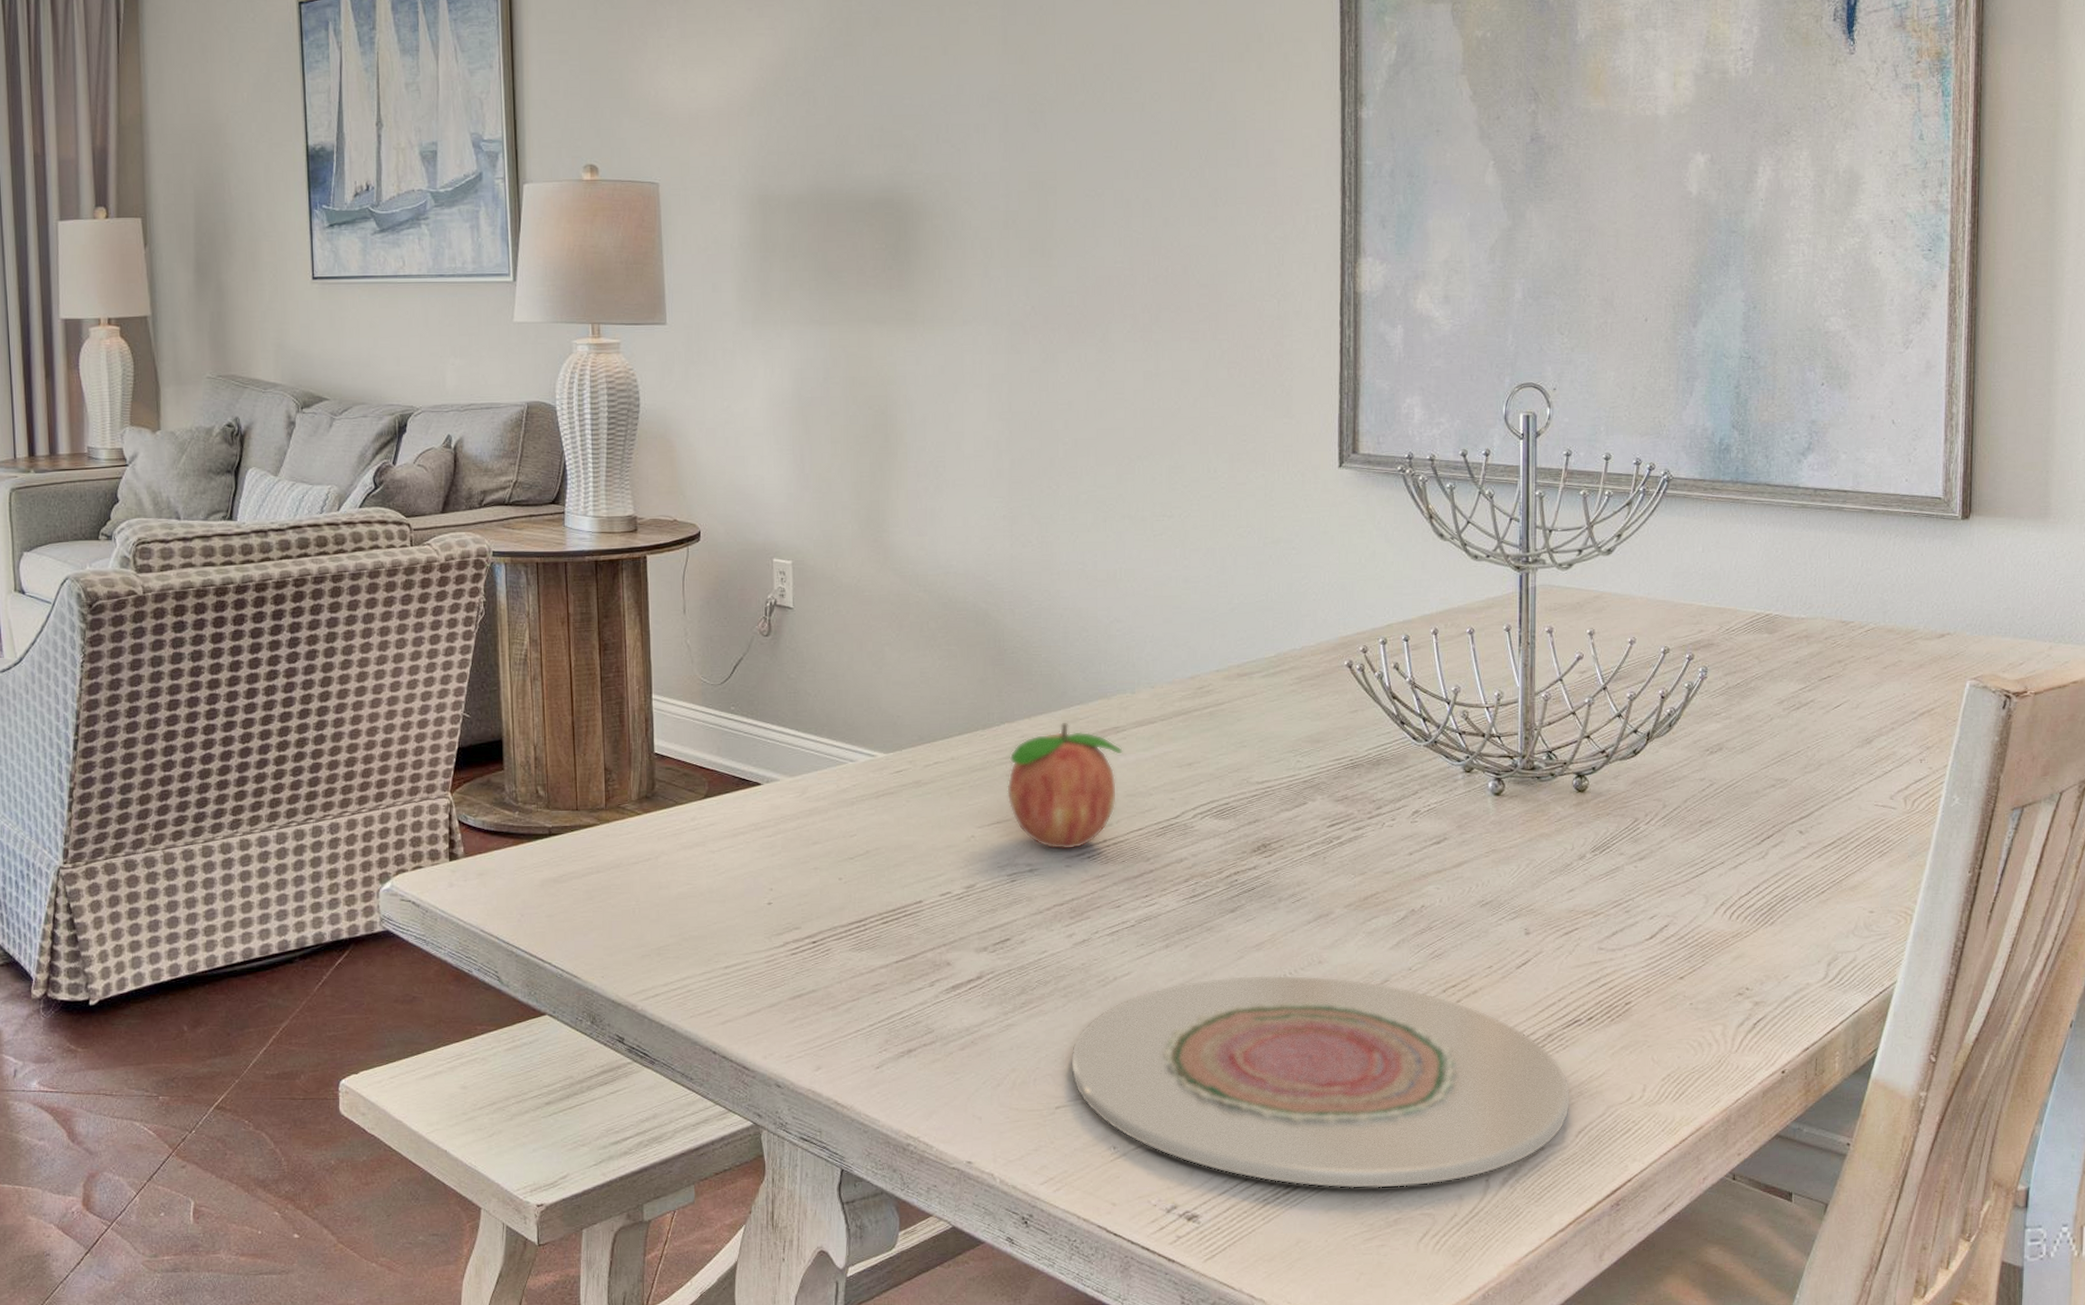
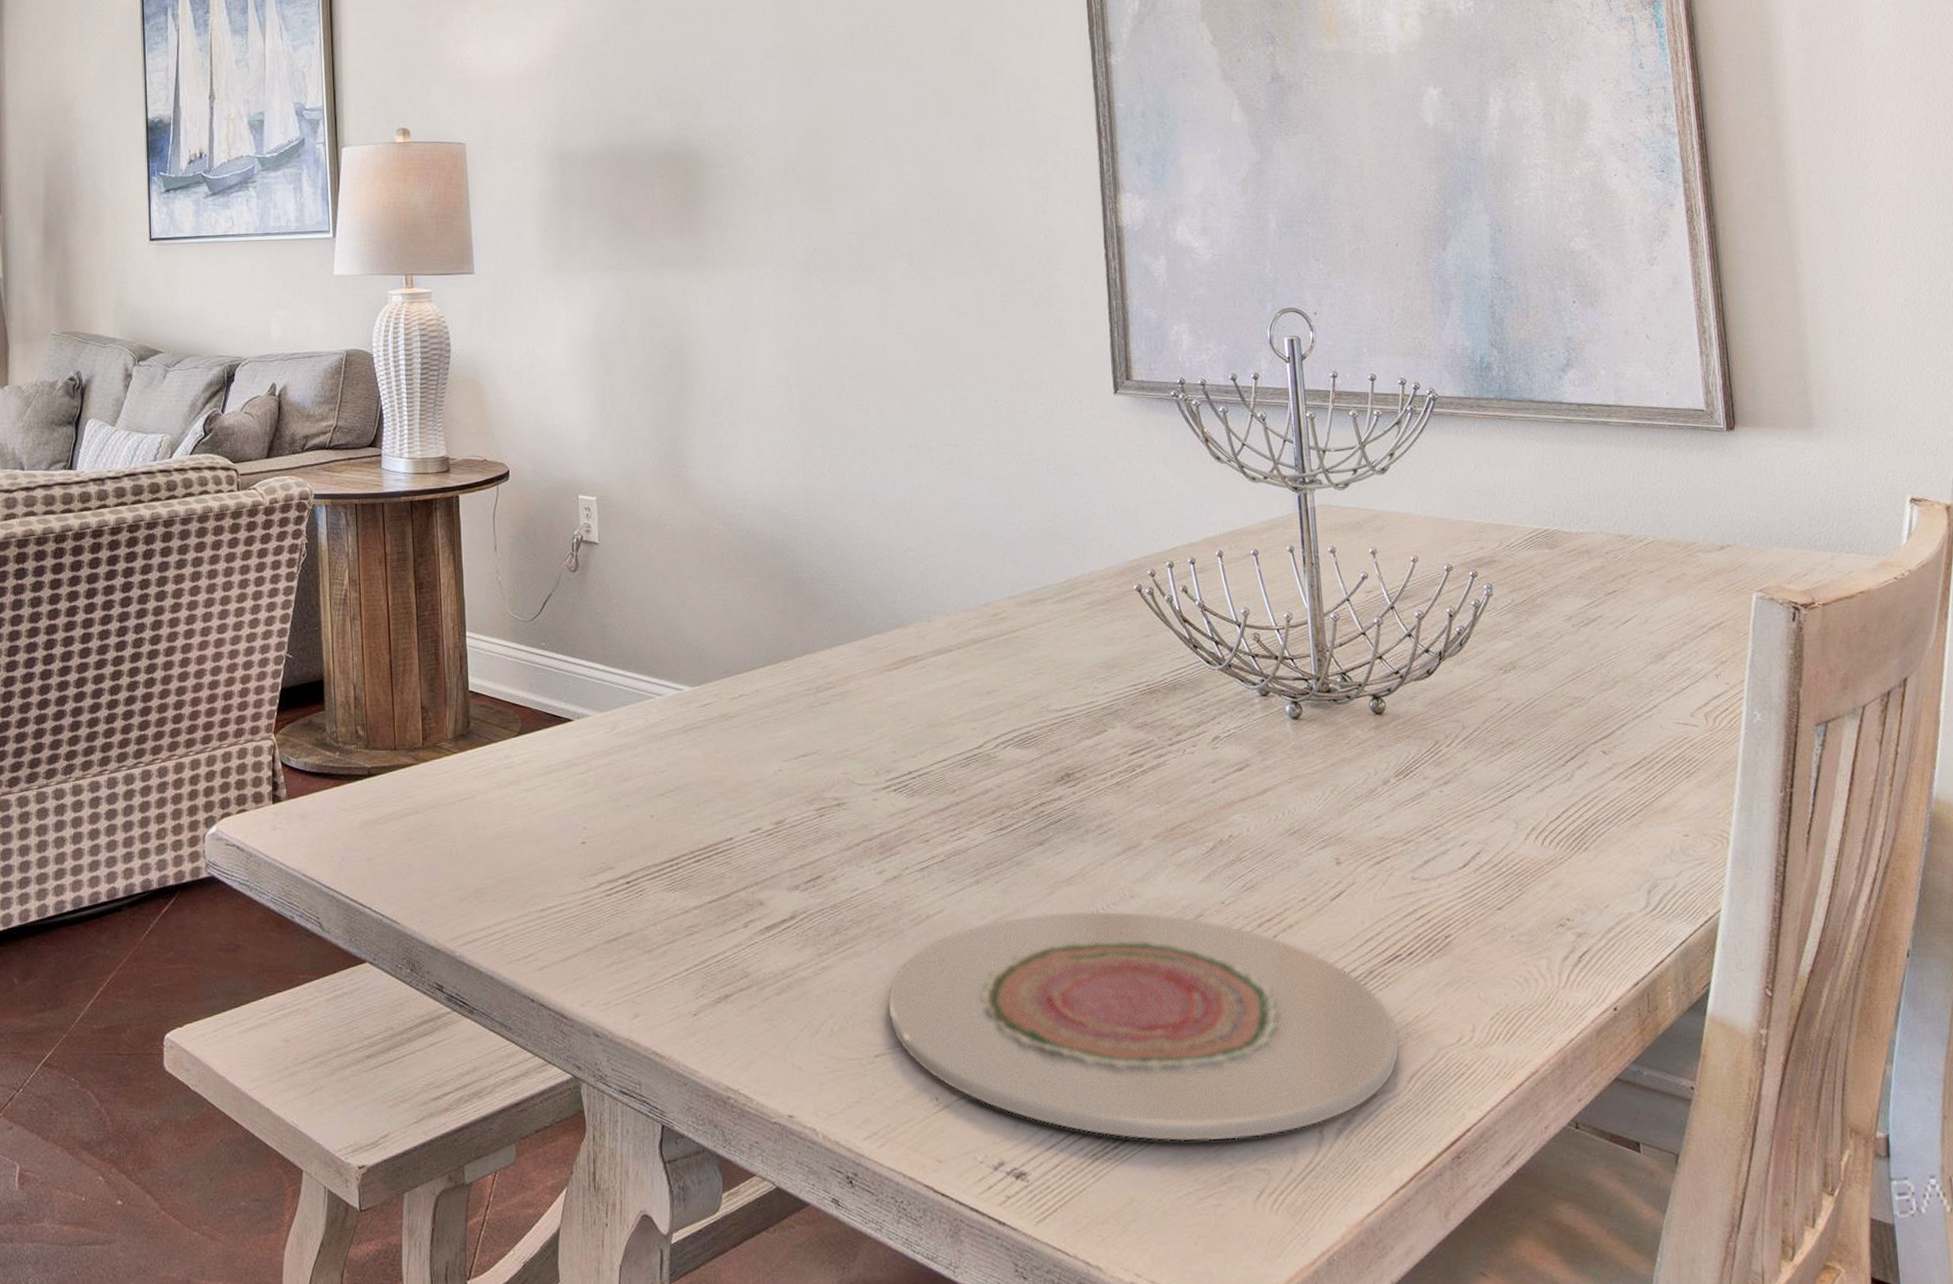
fruit: present [1007,723,1123,850] -> none [811,653,923,783]

